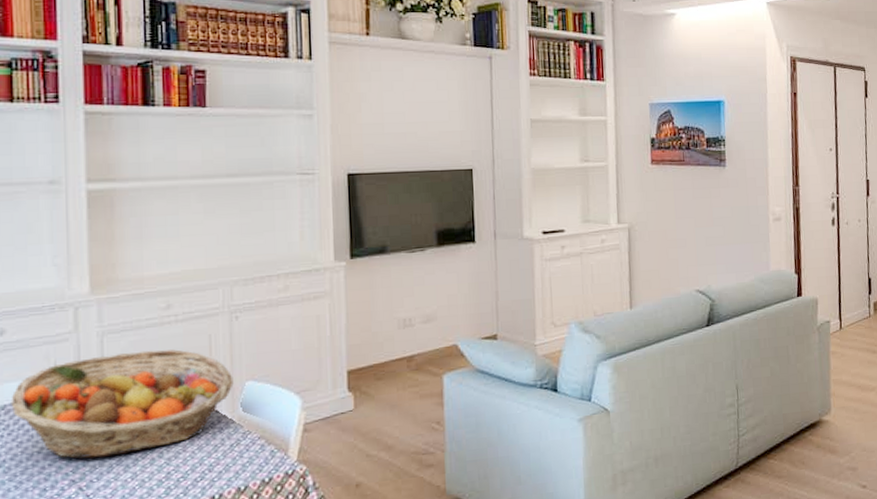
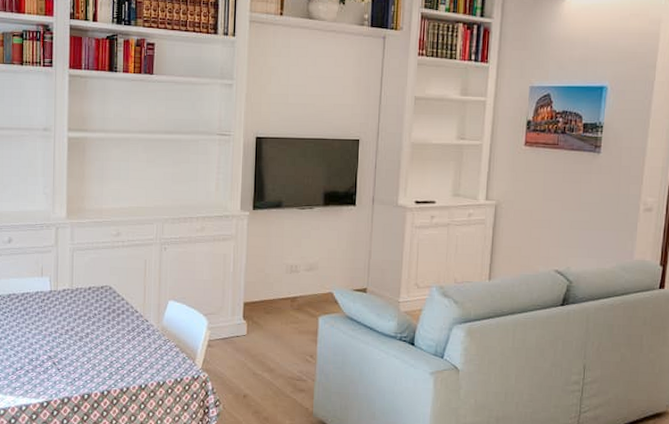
fruit basket: present [11,349,234,459] -> none [13,266,160,343]

